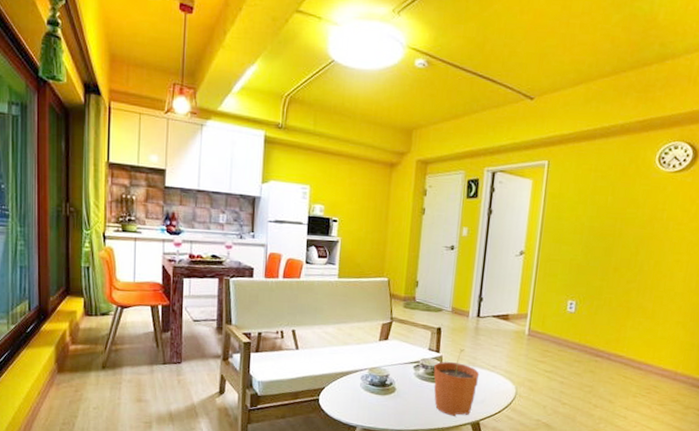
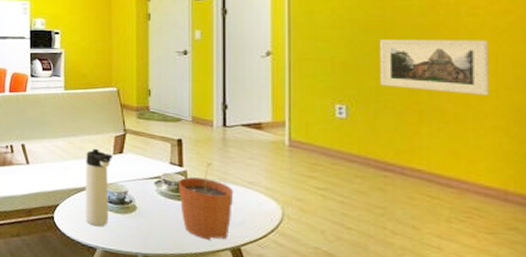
thermos bottle: none [348,335,378,408] -> present [85,148,112,227]
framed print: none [604,246,684,297] -> present [379,39,489,95]

